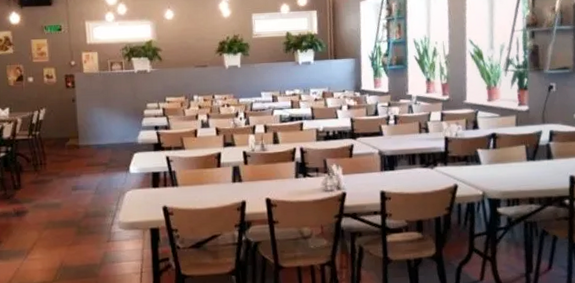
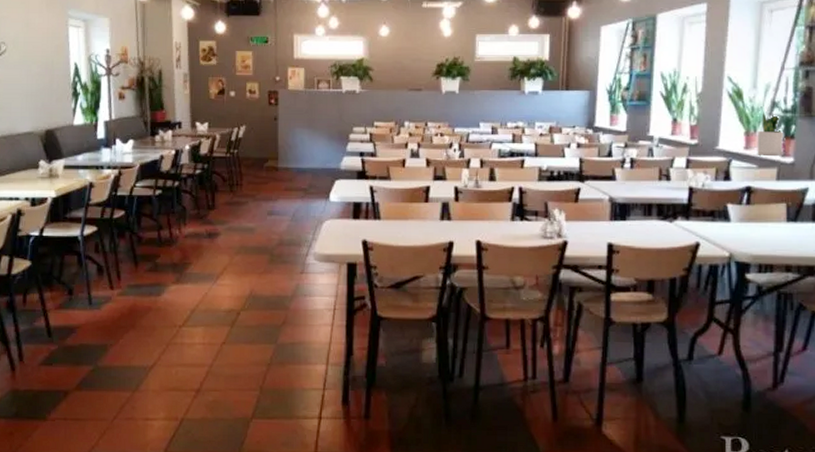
planter: none [497,68,520,107] -> present [757,111,785,157]

